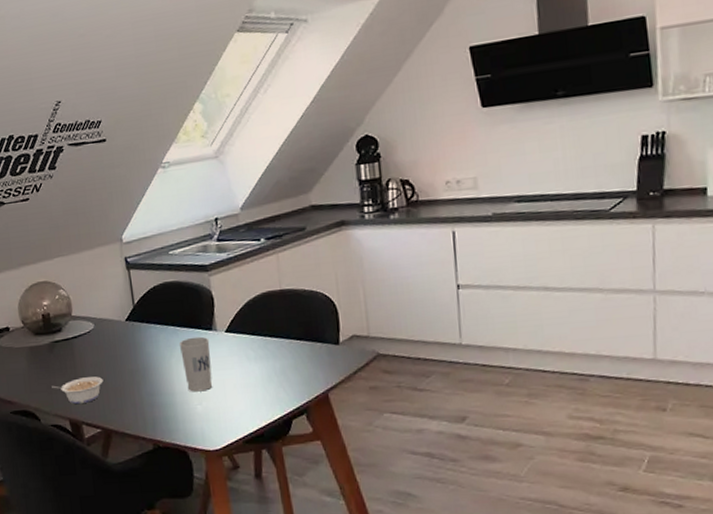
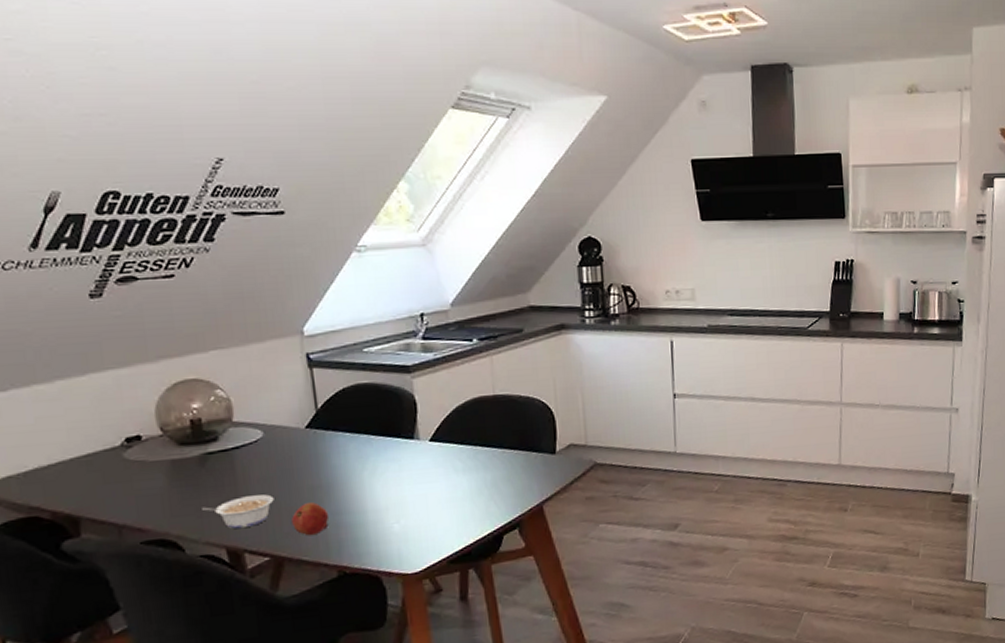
fruit: none [117,384,146,413] -> present [292,502,329,536]
cup: present [180,336,213,392] -> none [374,446,413,509]

